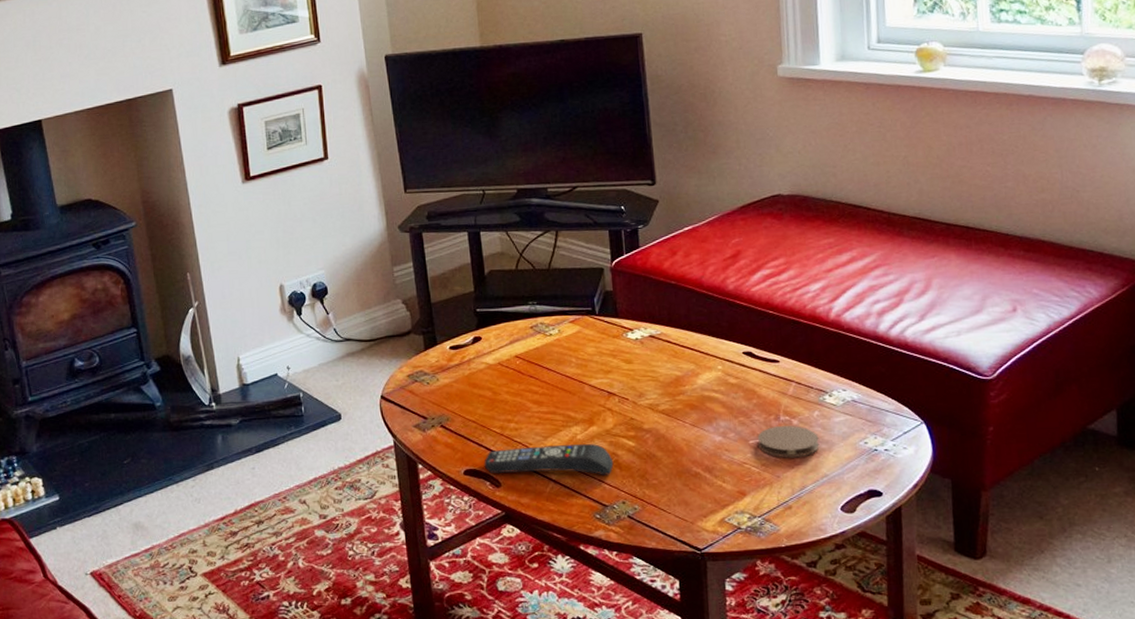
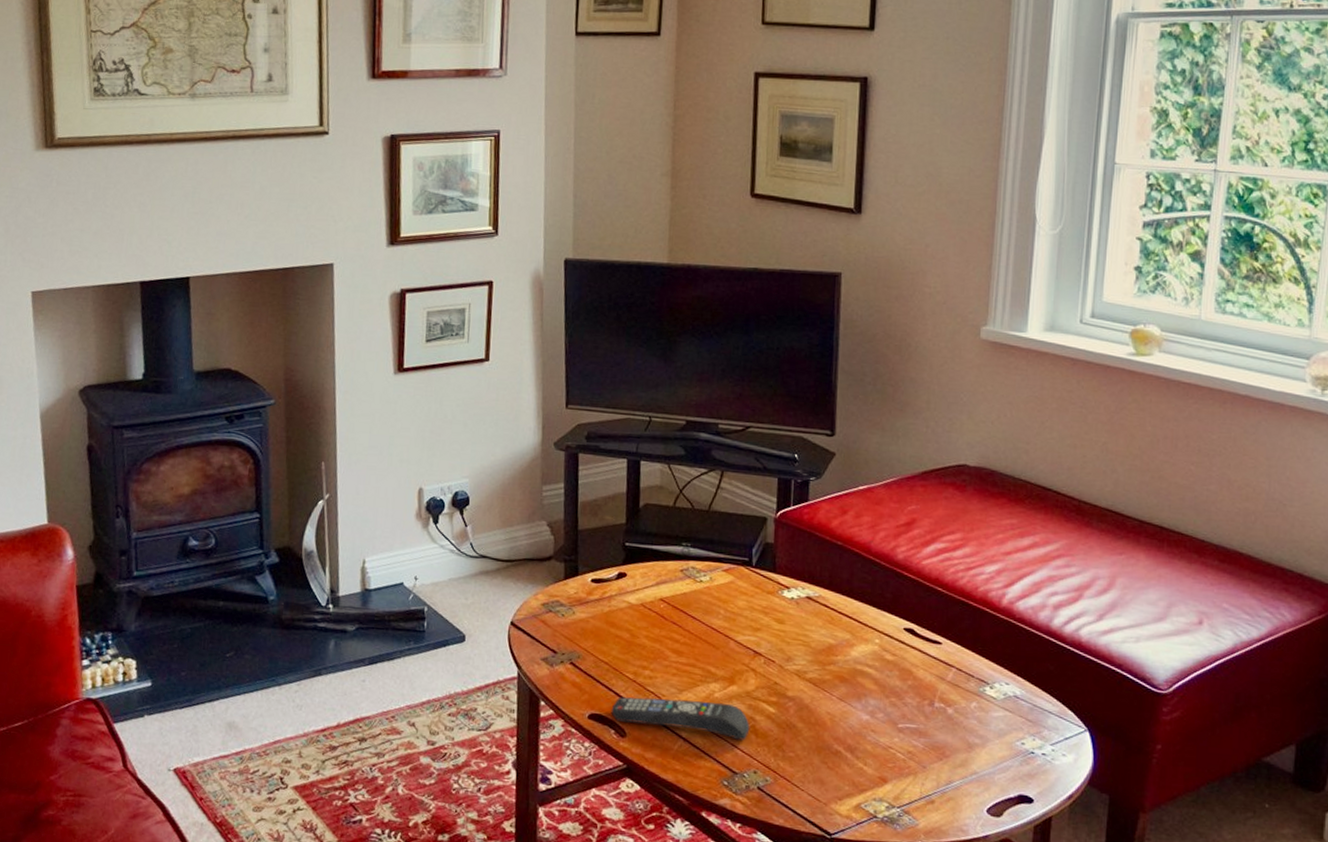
coaster: present [757,426,820,458] -> none [907,712,973,750]

